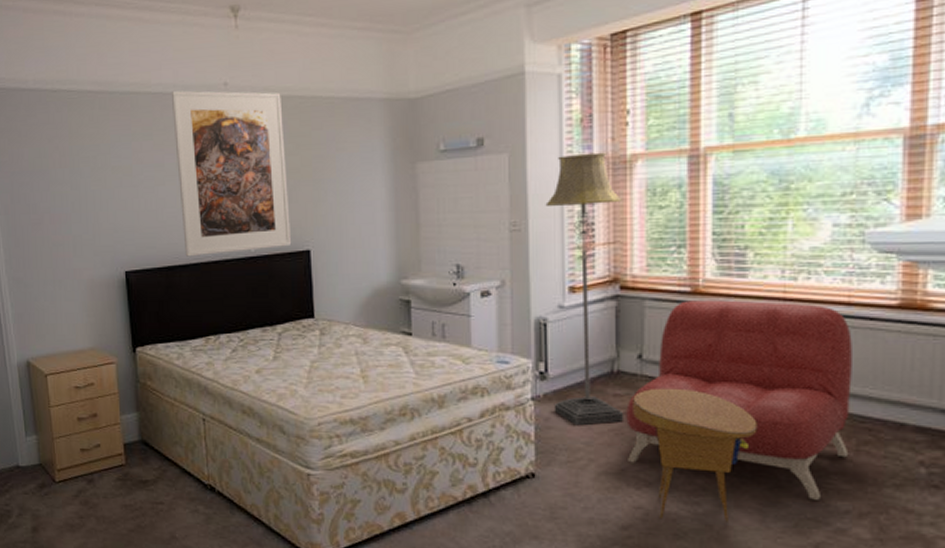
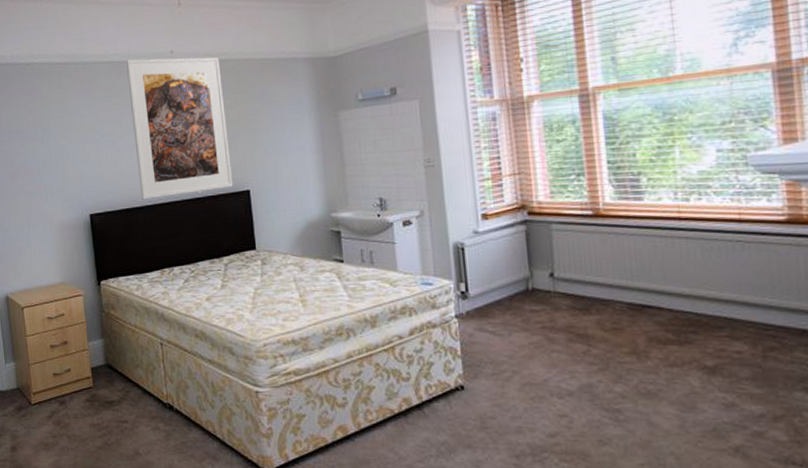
floor lamp: present [545,152,624,426] -> none [454,95,543,340]
armchair: present [626,300,852,500] -> none [543,221,757,405]
side table: present [633,388,757,522] -> none [548,303,668,428]

